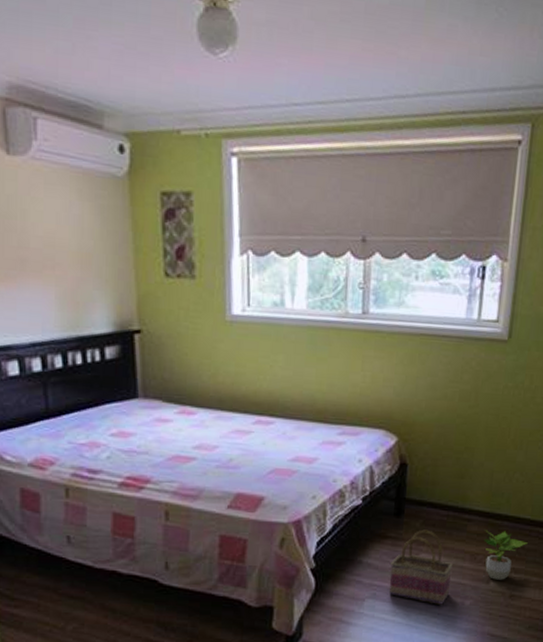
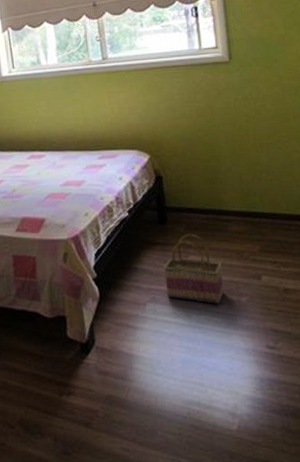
potted plant: present [484,530,528,580] -> none [245,227,290,275]

